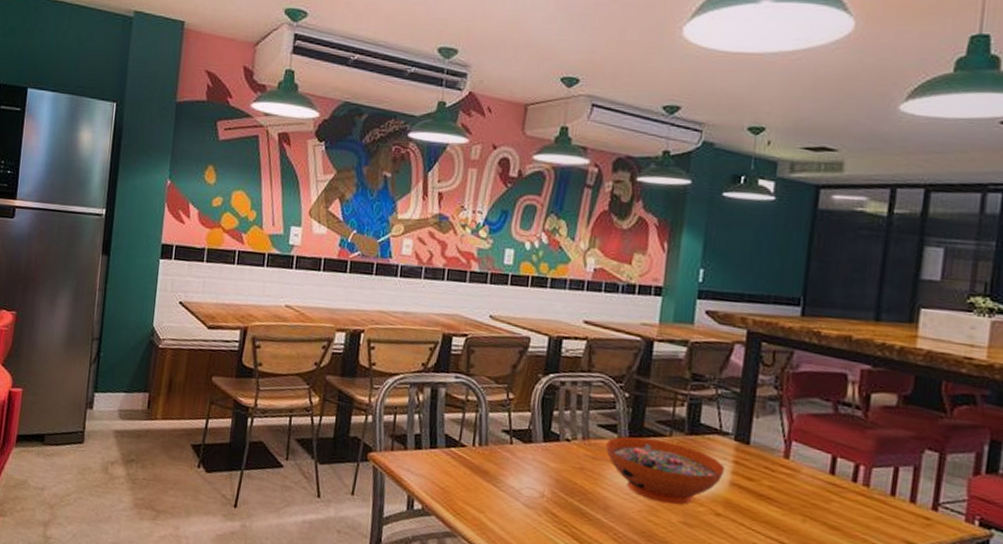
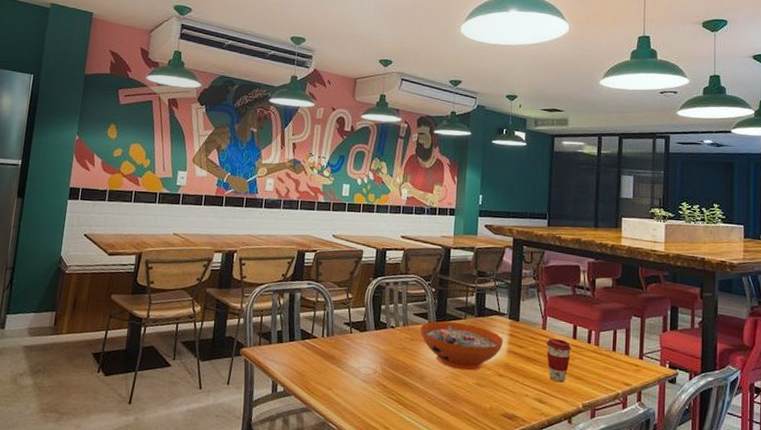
coffee cup: none [788,471,827,532] -> present [546,338,572,383]

